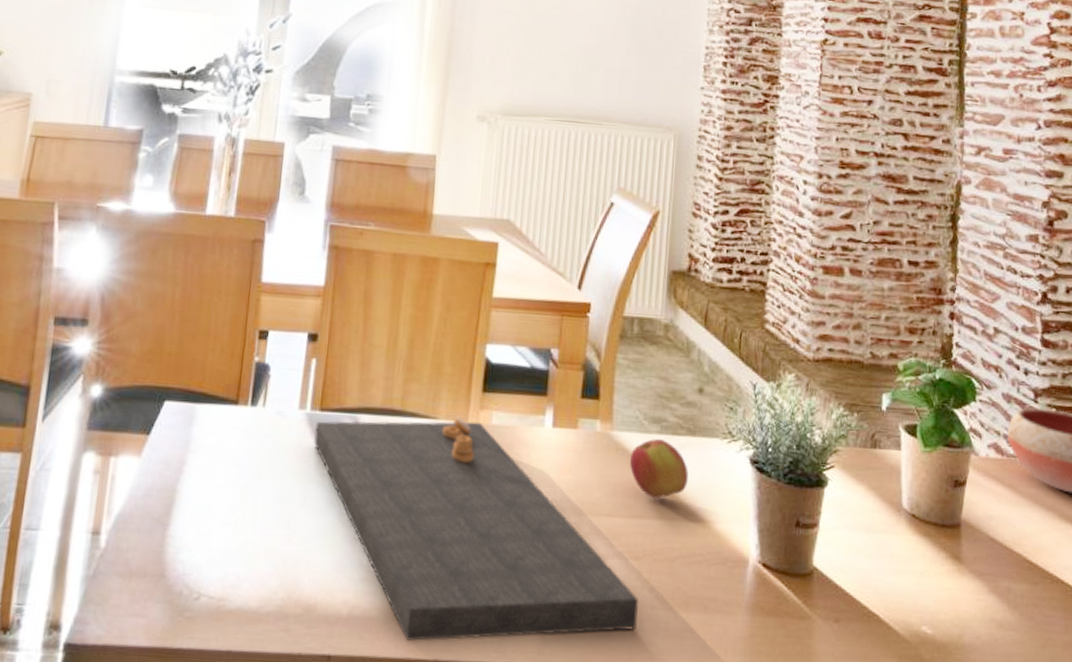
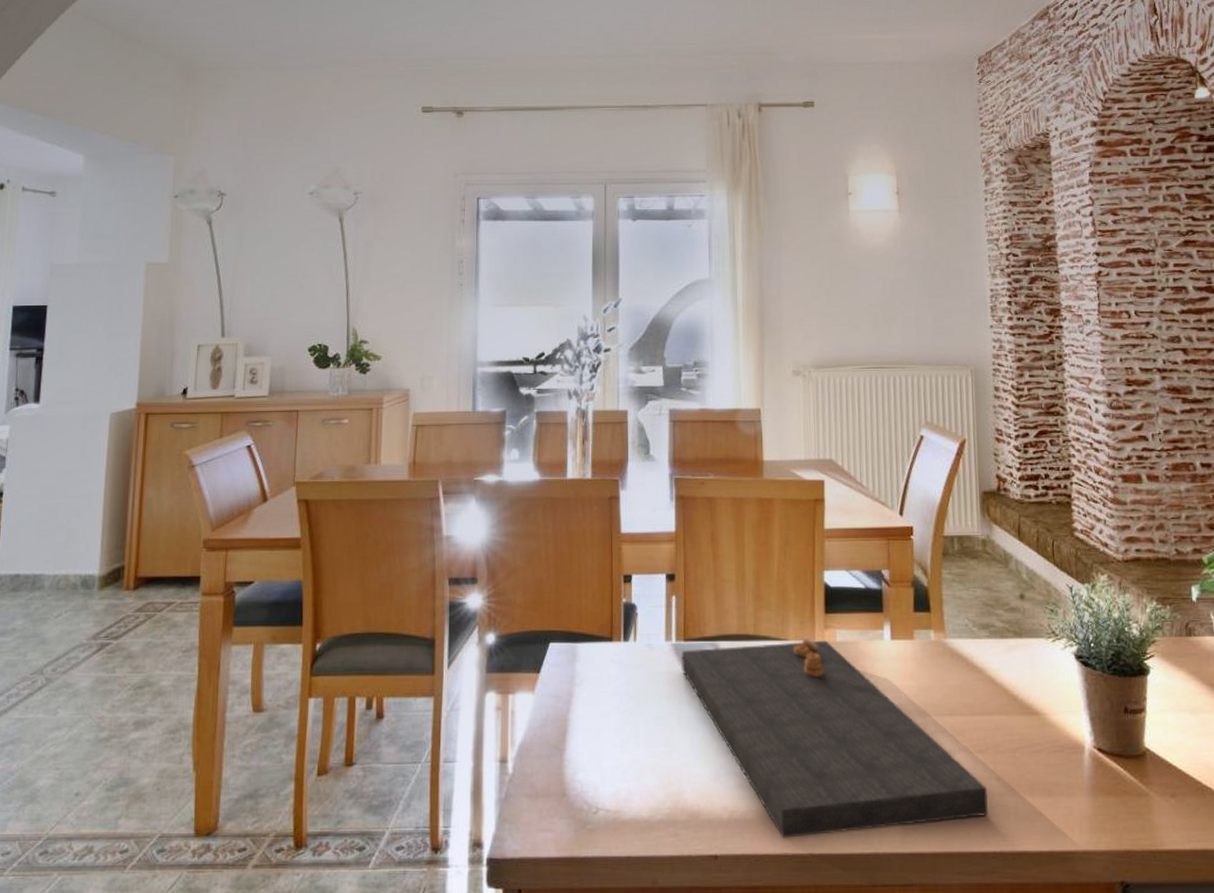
apple: present [629,439,688,500] -> none [964,643,1020,697]

